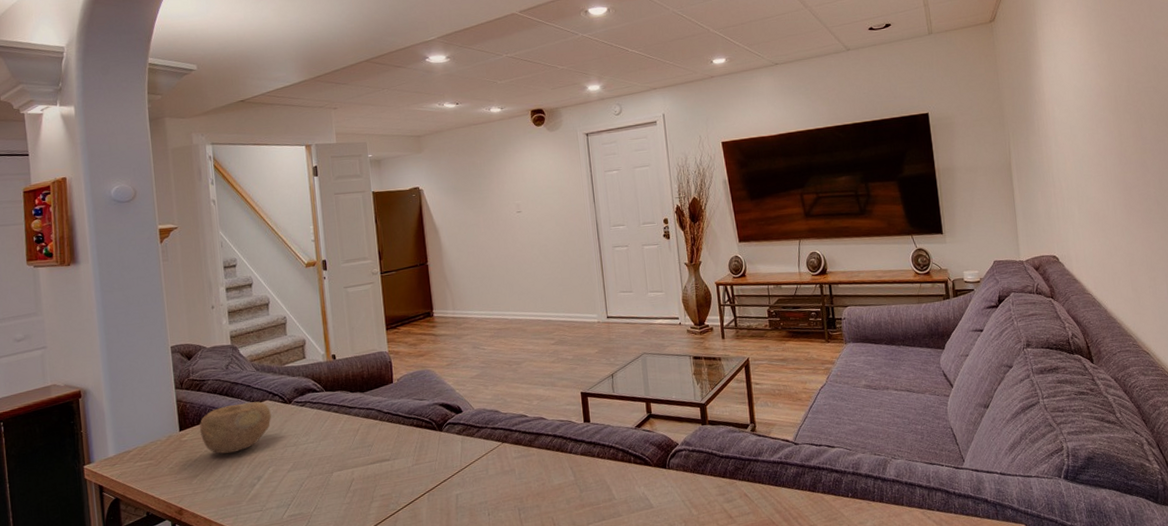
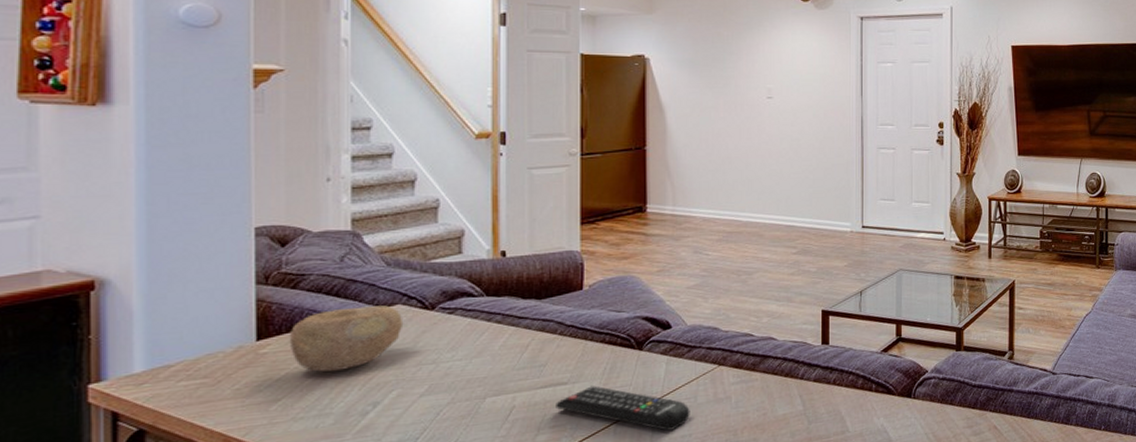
remote control: none [383,461,484,499] -> present [556,386,690,431]

